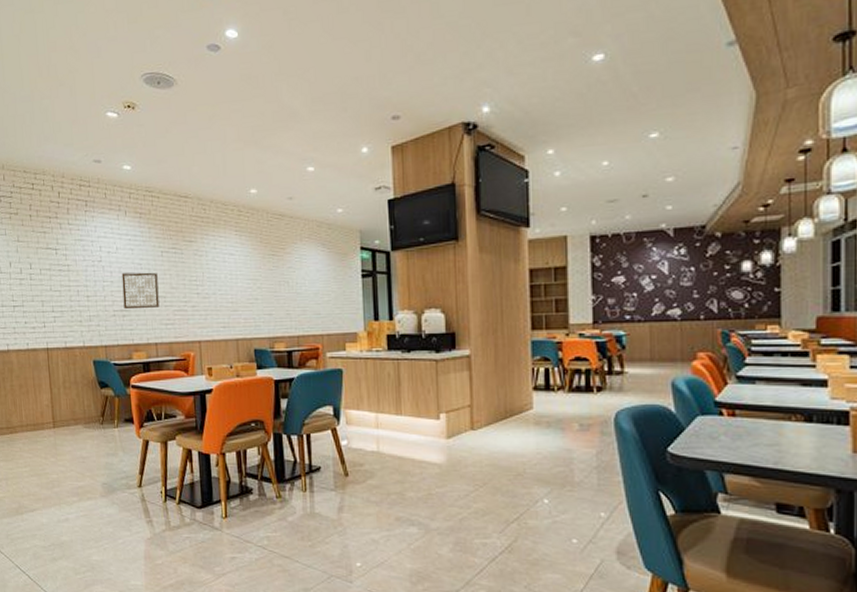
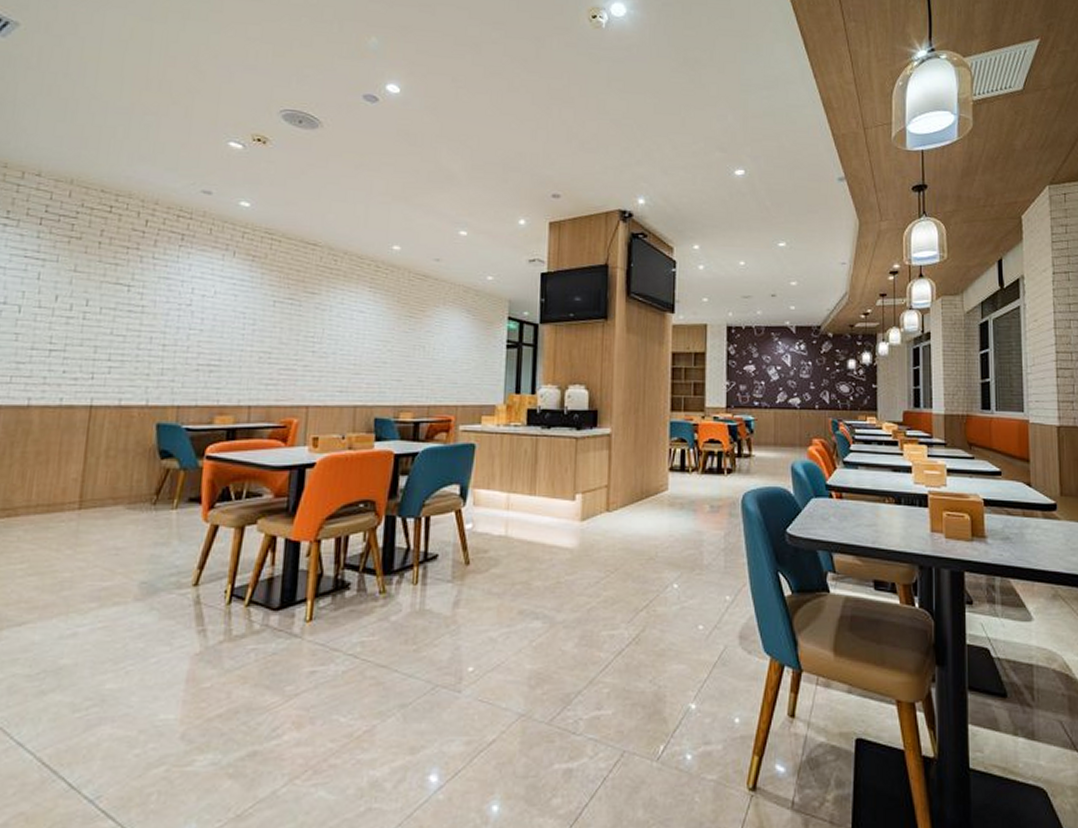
wall art: present [121,272,160,310] -> none [212,321,265,365]

